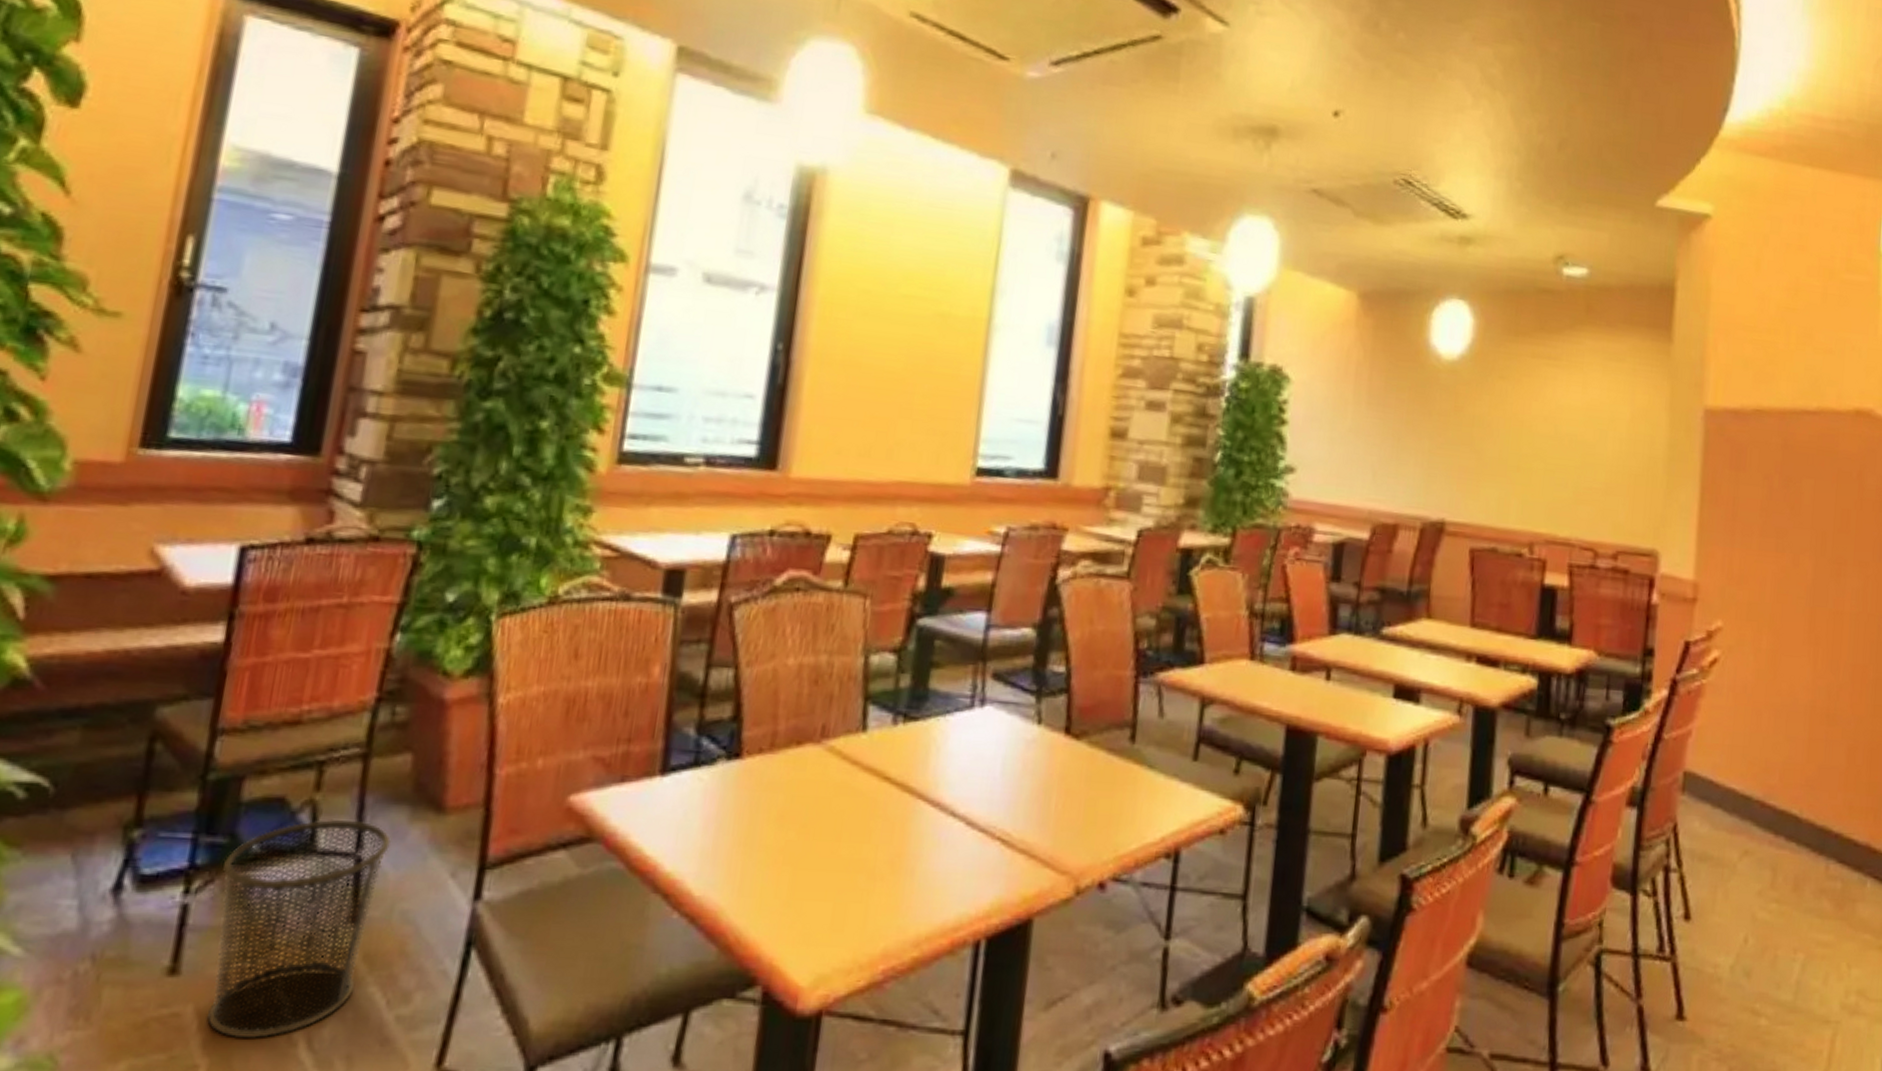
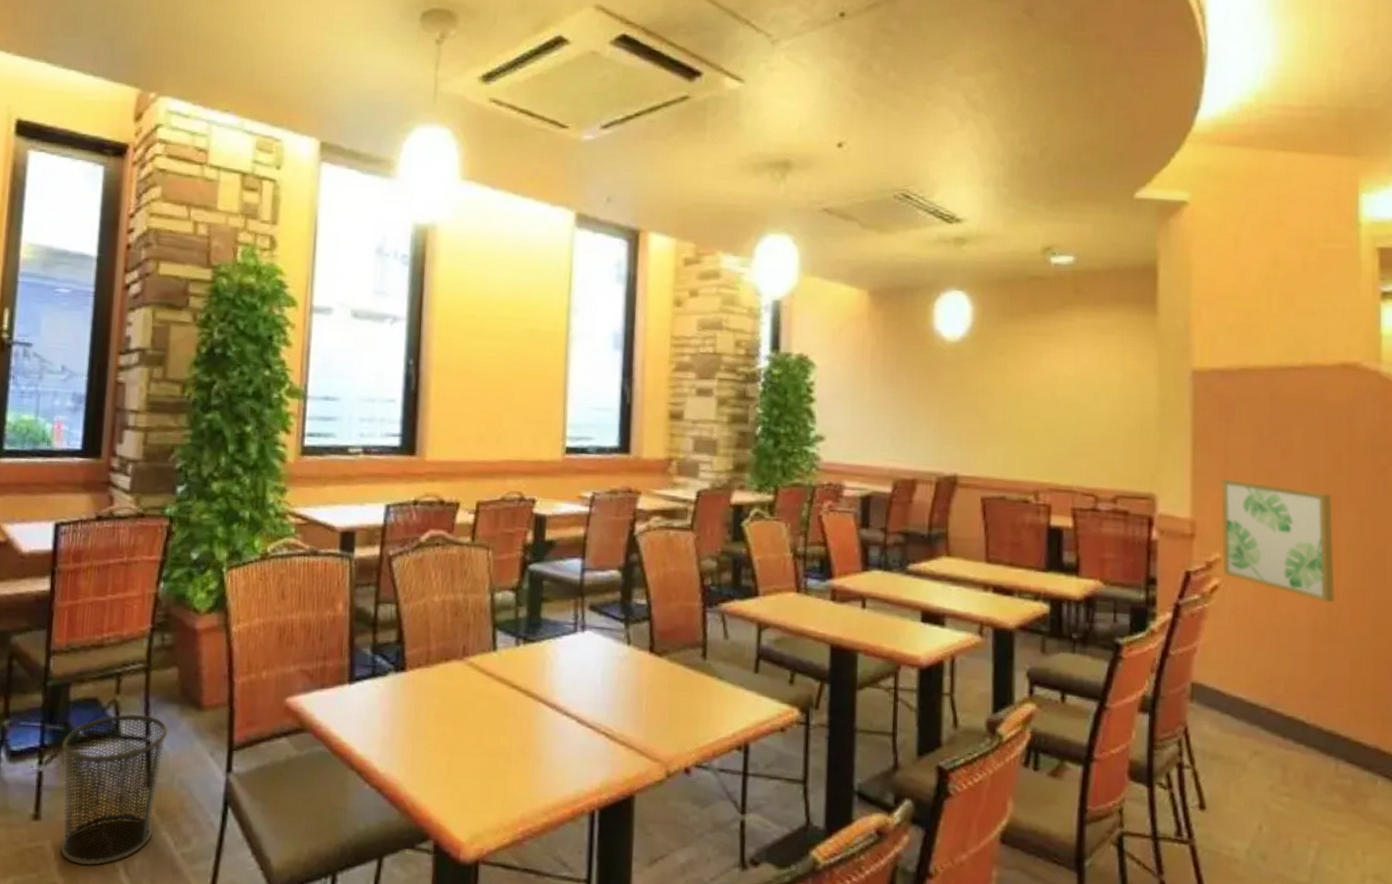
wall art: none [1723,535,1838,680] -> present [1221,479,1335,603]

